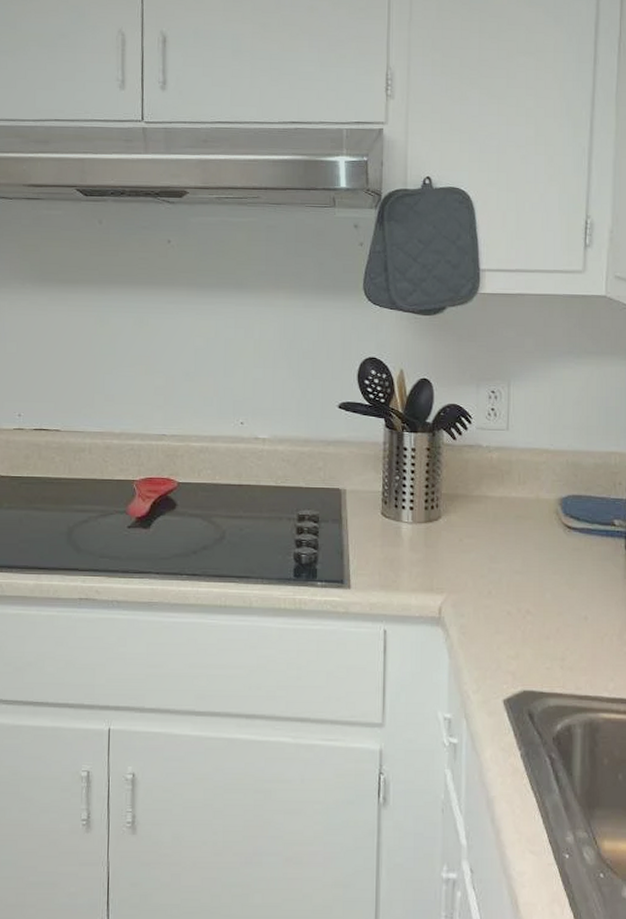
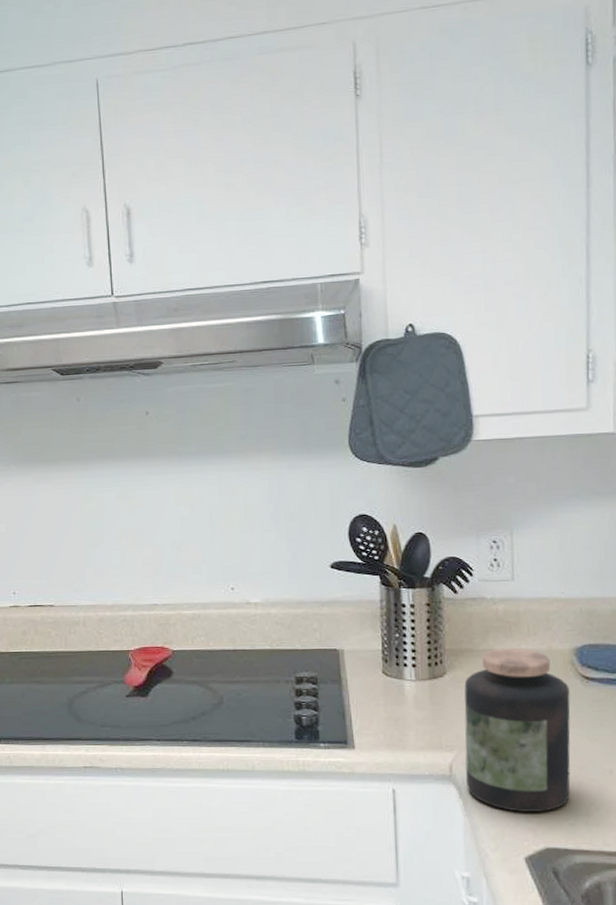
jar: none [454,495,553,655] -> present [464,648,571,812]

